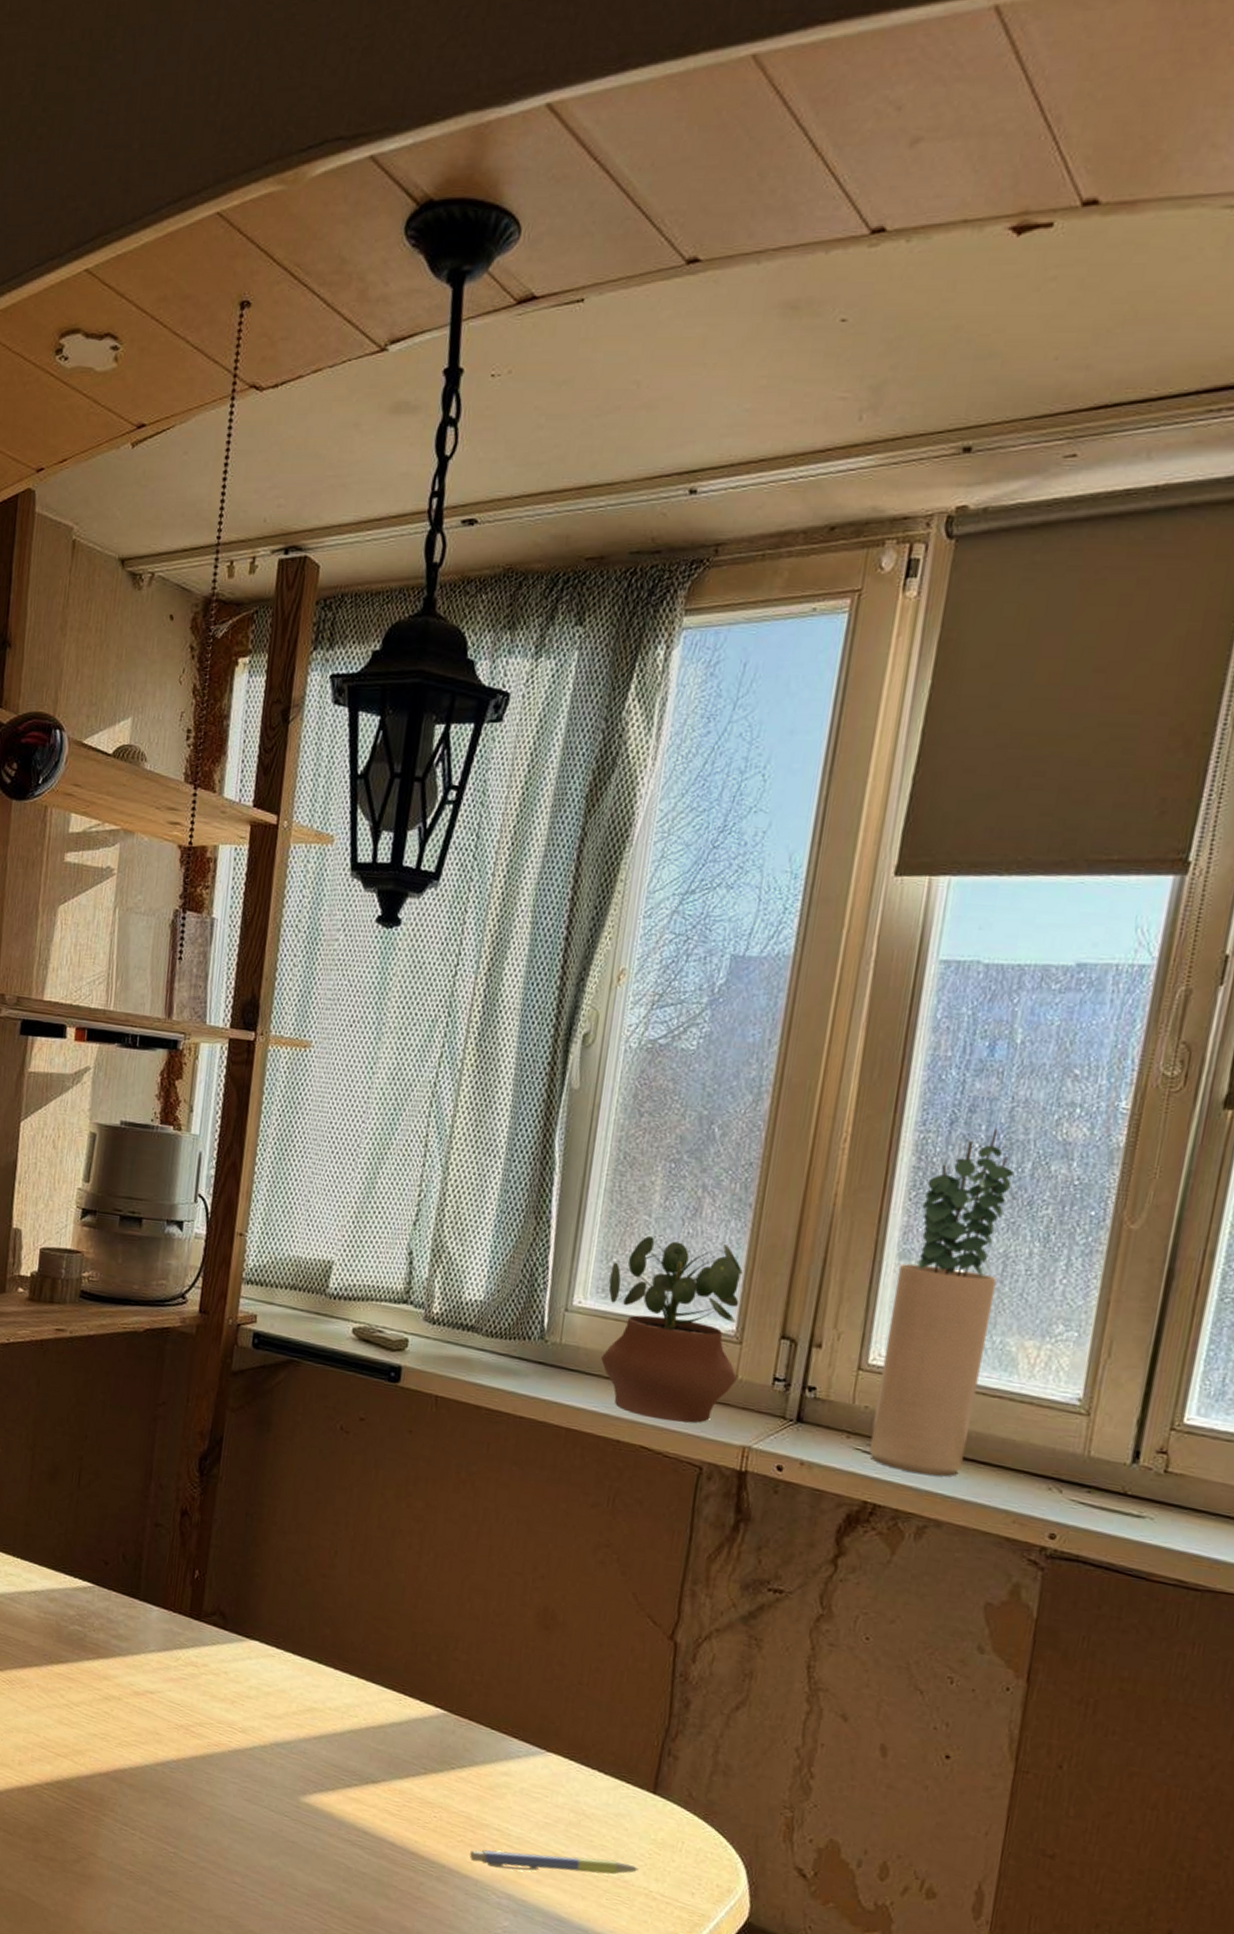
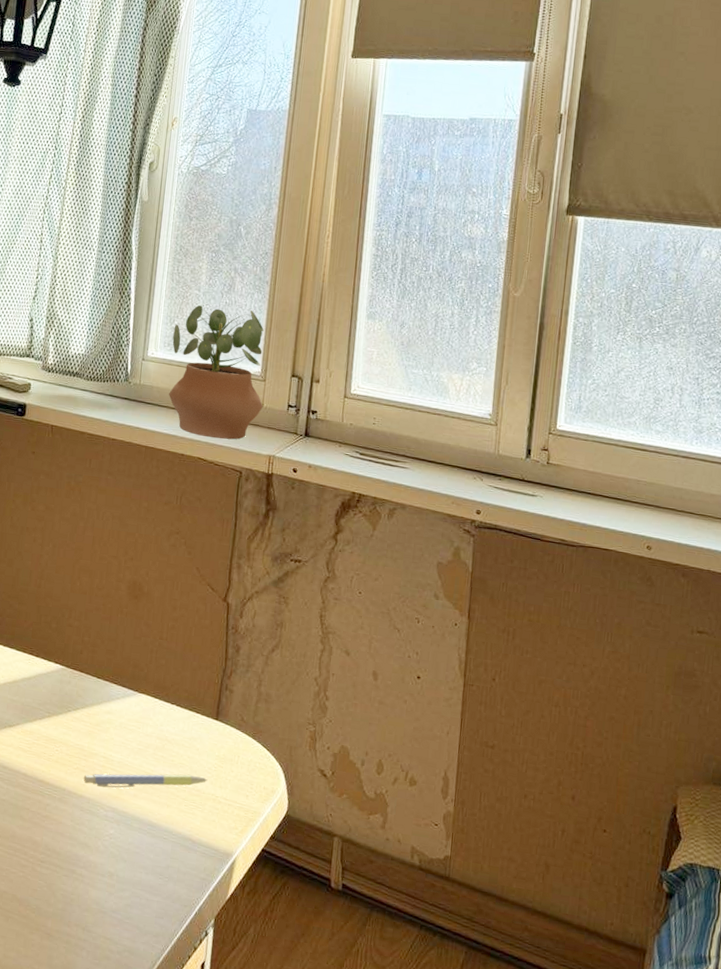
vase: present [868,1128,1014,1477] -> none [354,228,438,472]

